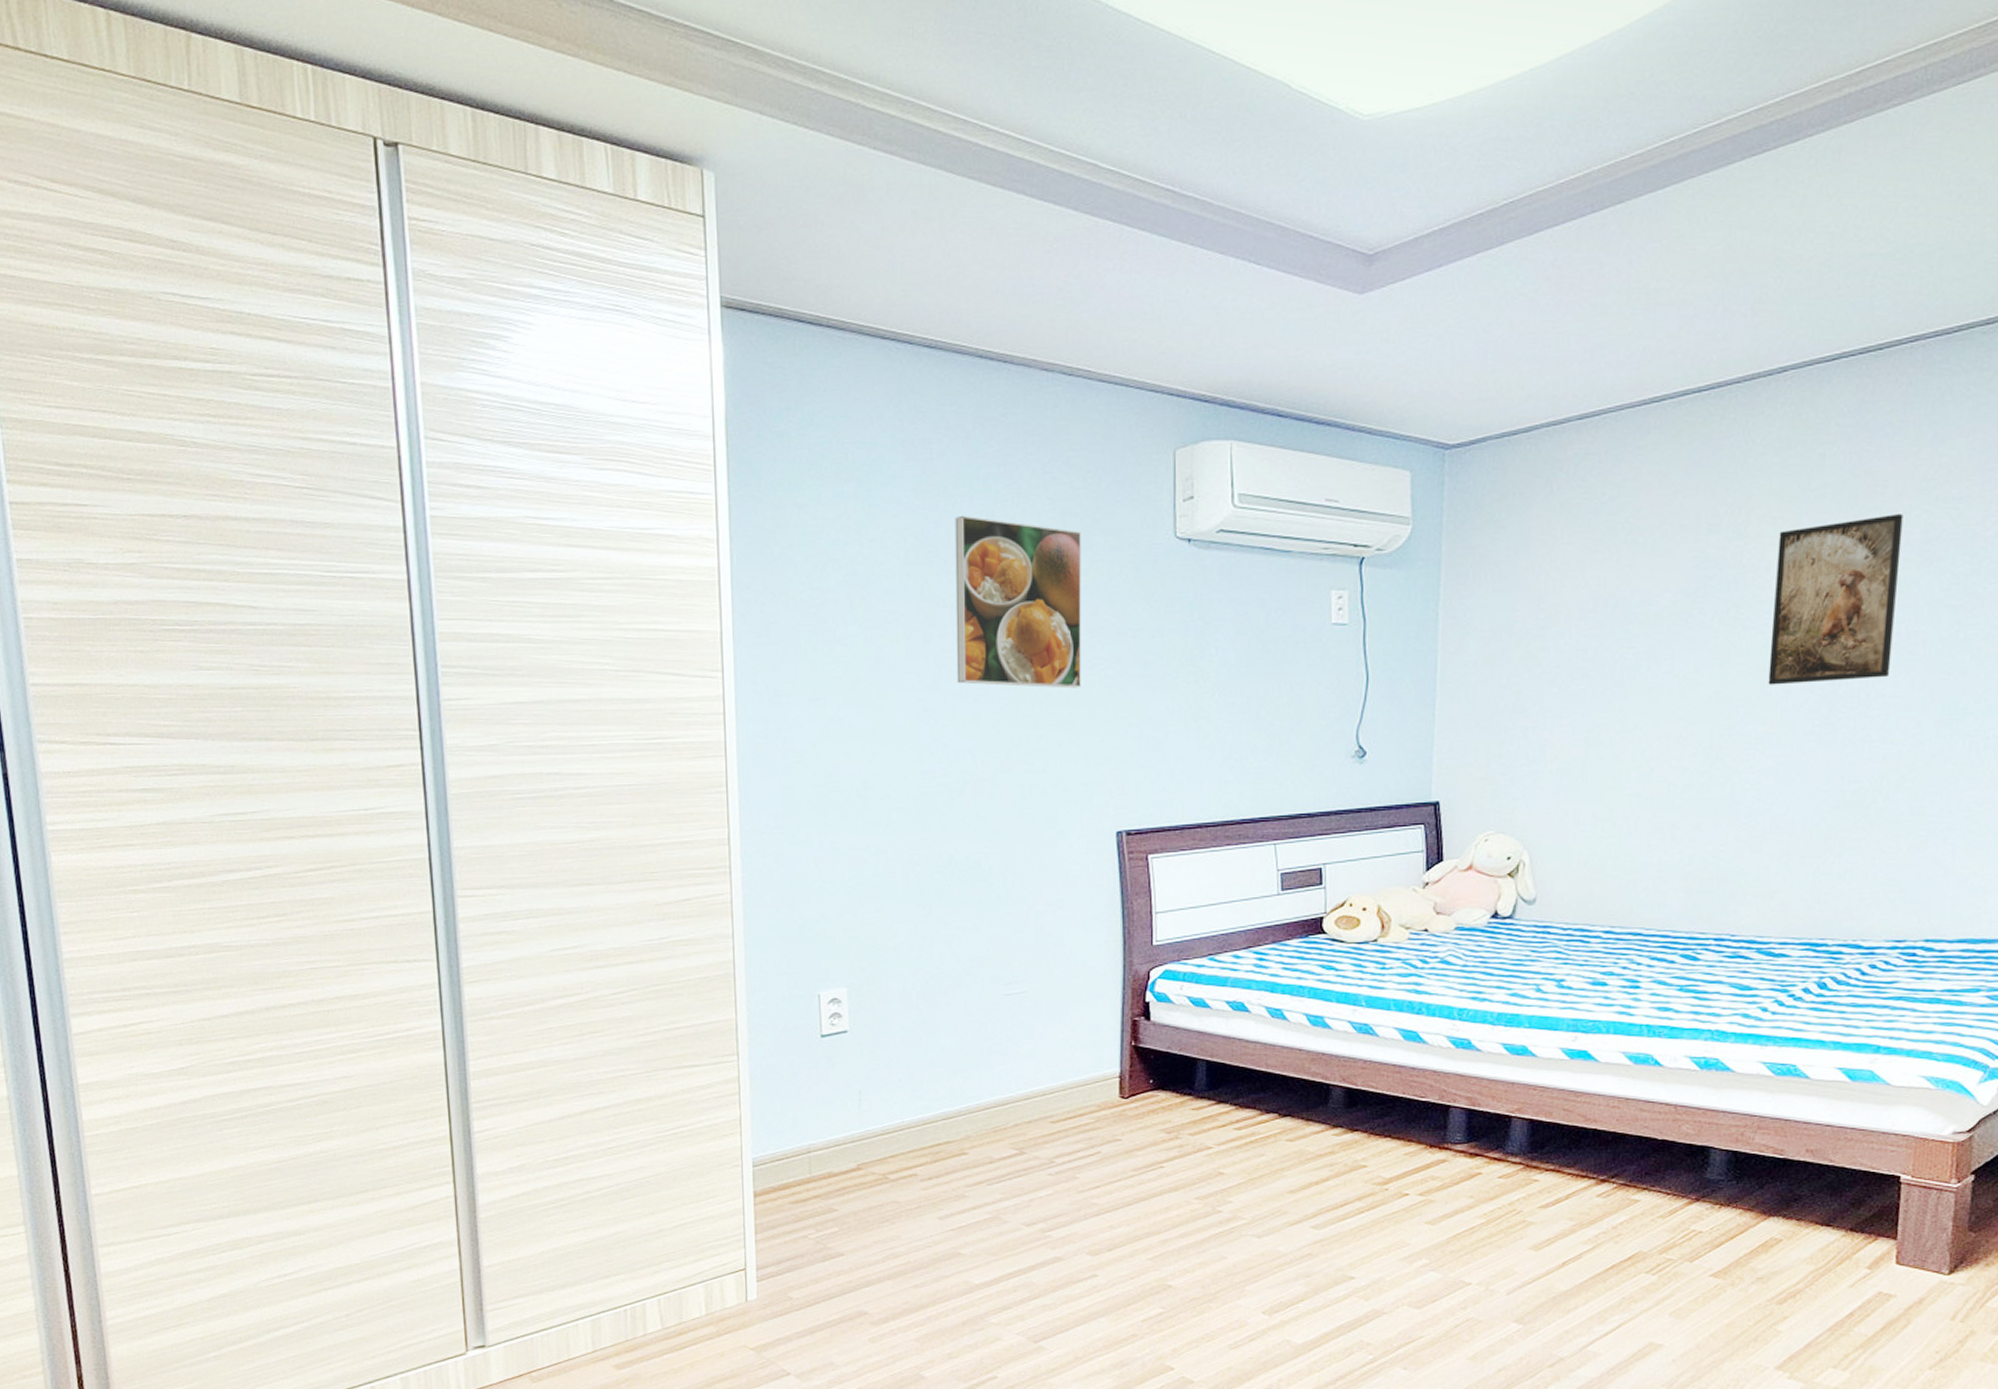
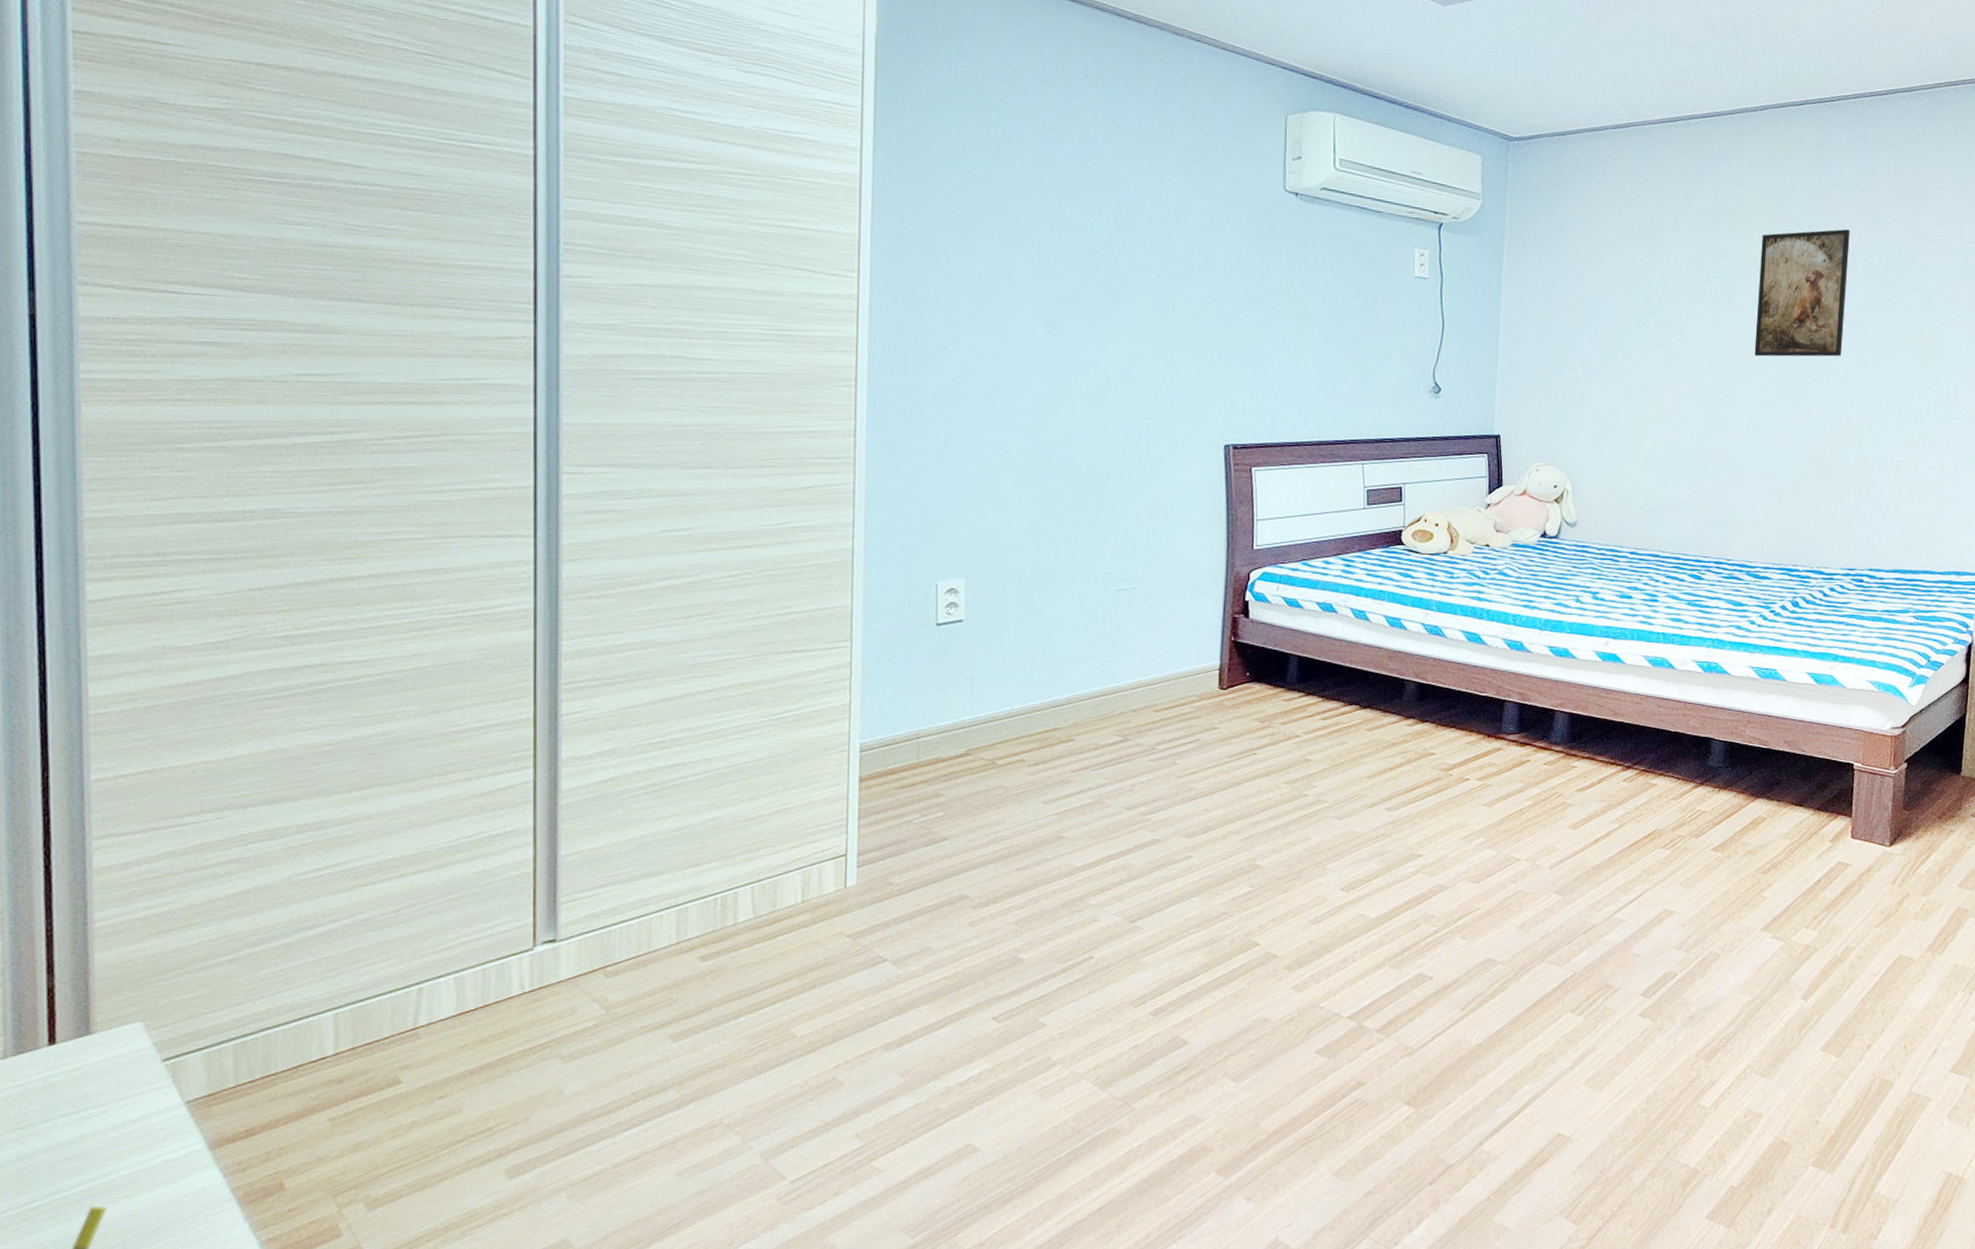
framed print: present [955,515,1081,688] -> none [1084,151,1202,315]

